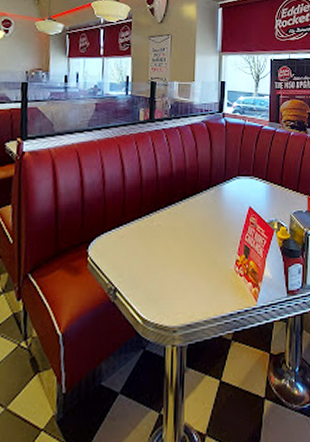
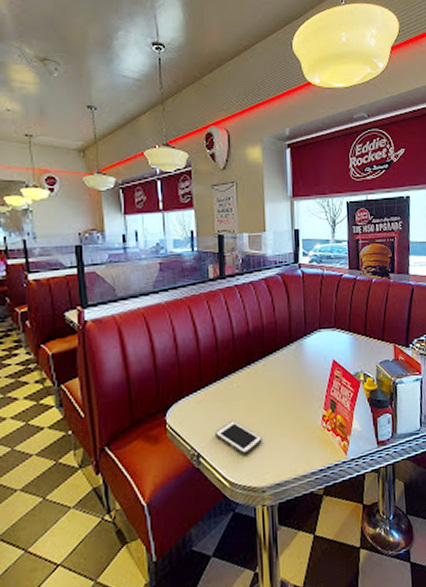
cell phone: none [133,258,177,293] -> present [215,420,262,455]

